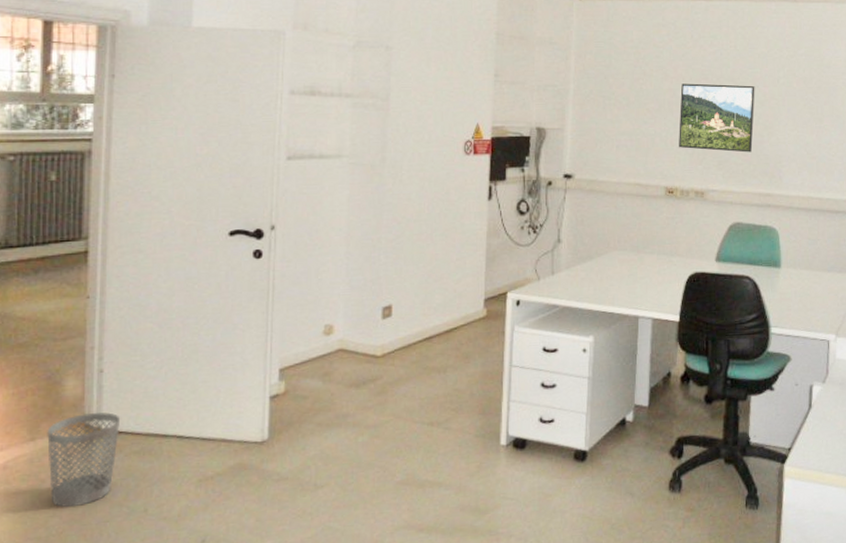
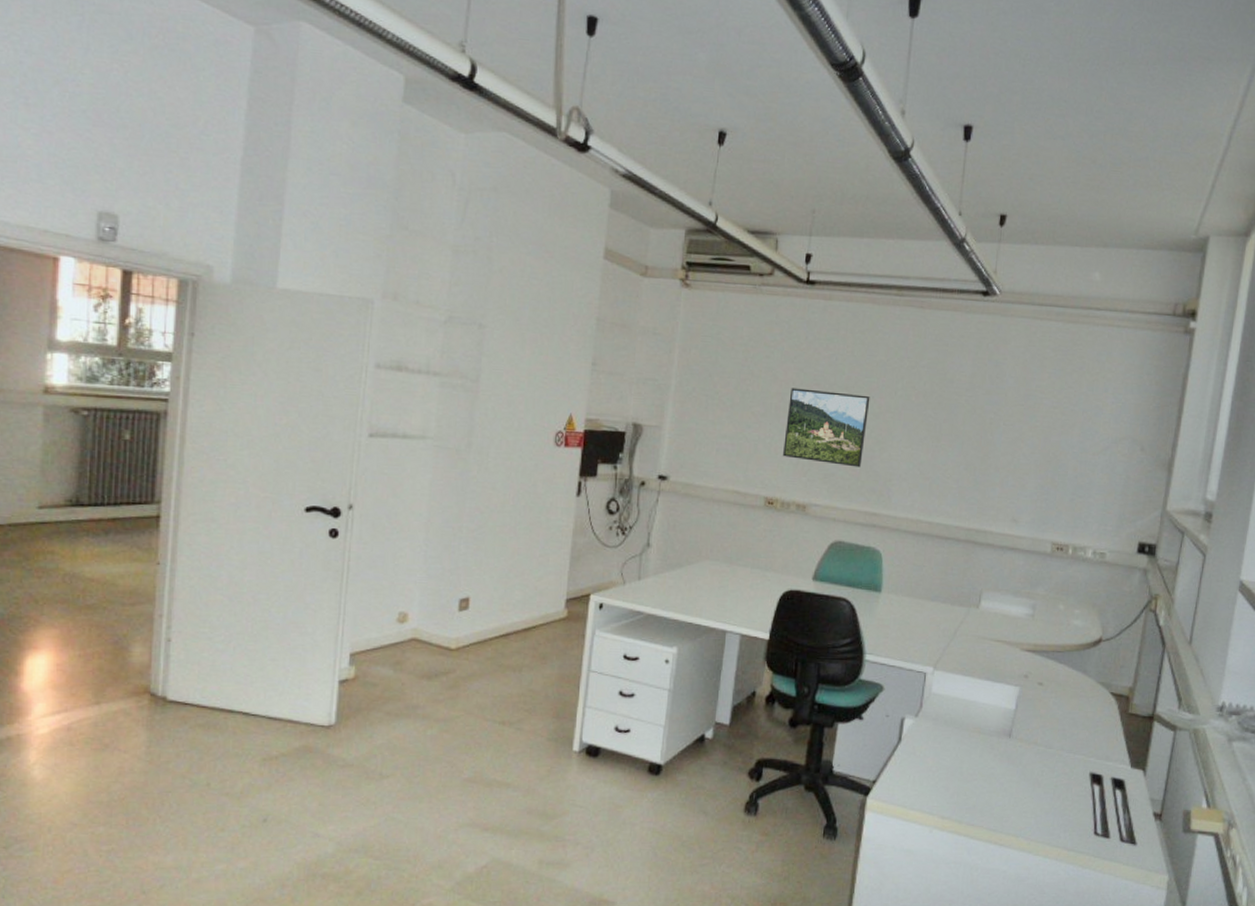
wastebasket: present [47,412,121,508] -> none [112,682,187,775]

